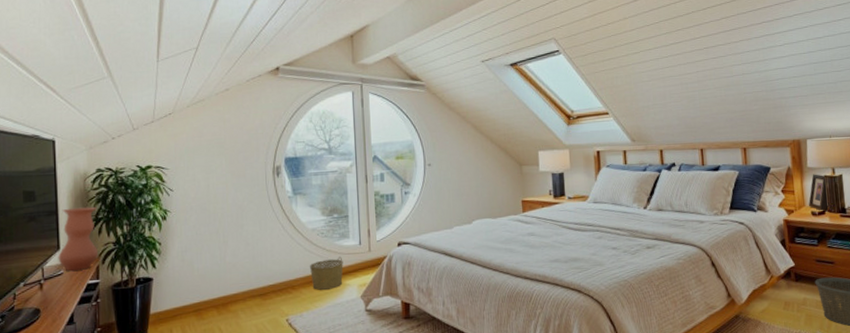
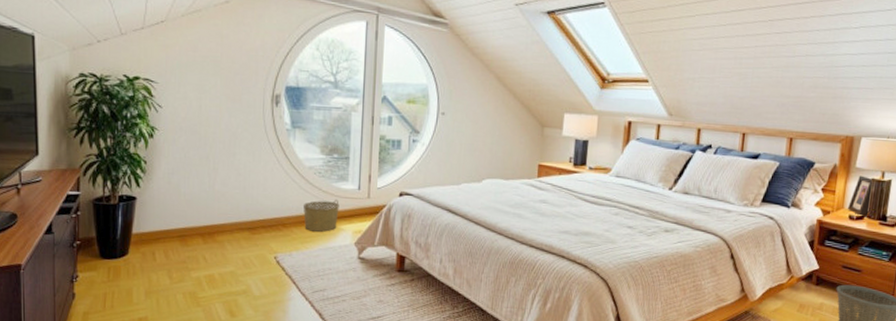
vase: present [58,206,99,271] -> none [36,112,80,180]

